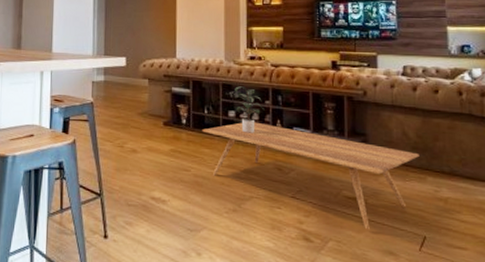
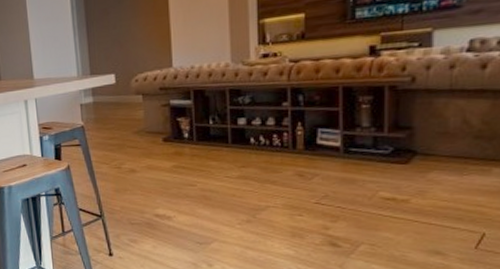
coffee table: present [202,122,420,230] -> none [207,127,484,231]
potted plant: present [235,86,265,133] -> none [245,89,282,141]

